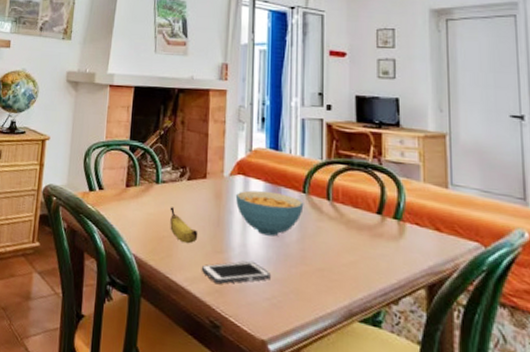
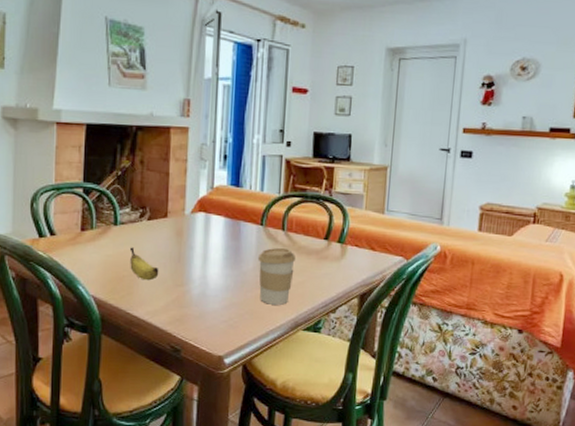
cell phone: present [201,261,271,285] -> none [162,290,228,314]
cereal bowl: present [235,190,304,237] -> none [196,225,261,267]
coffee cup: none [302,219,346,287] -> present [258,247,296,305]

